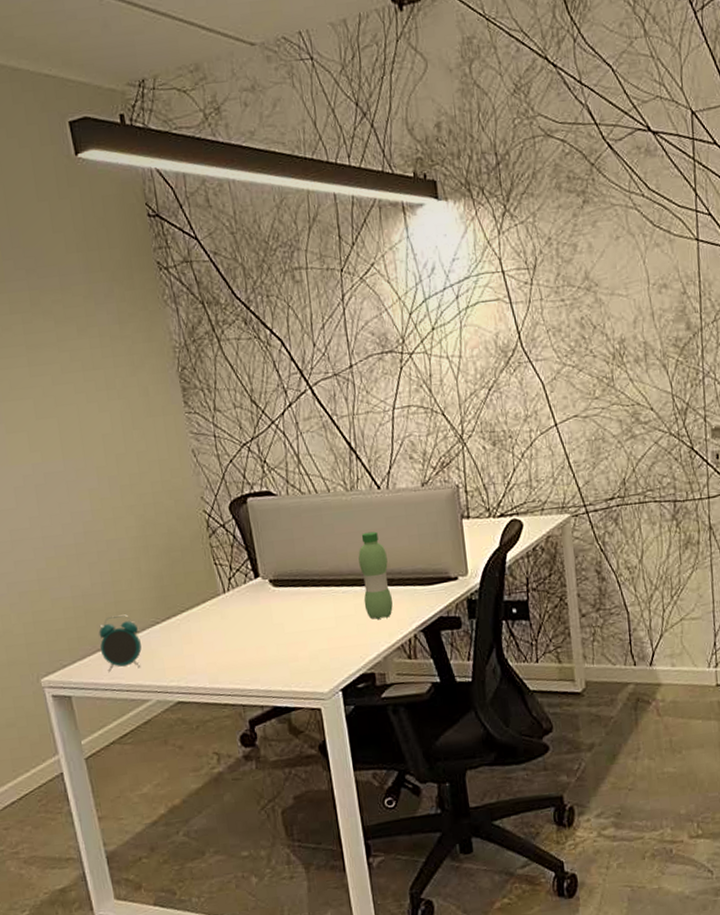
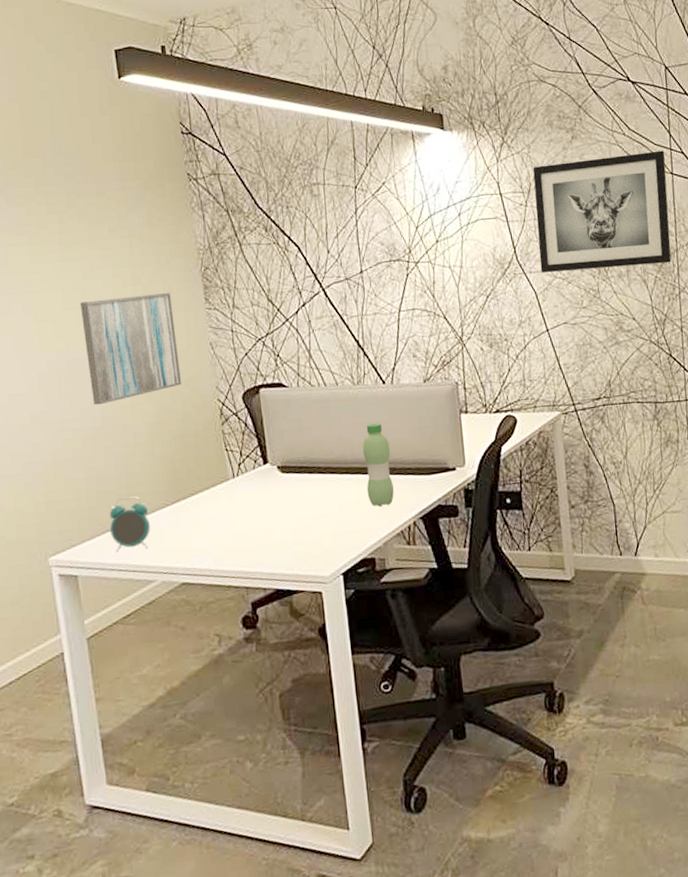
wall art: none [52,397,165,521] -> present [79,293,182,405]
wall art: none [539,213,695,360] -> present [533,150,672,273]

